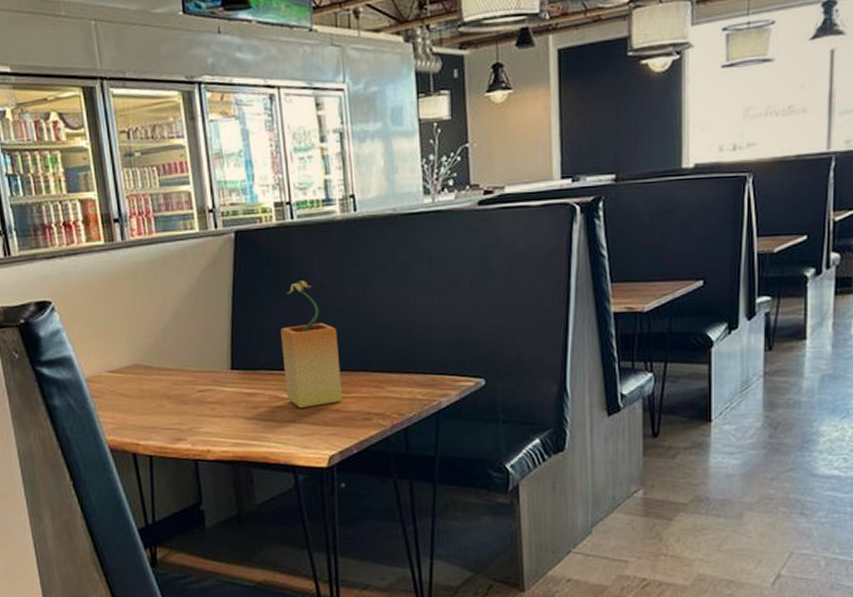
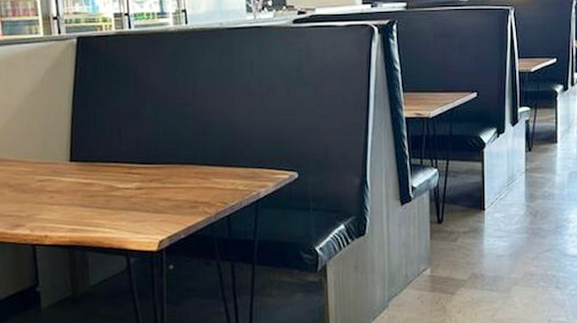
potted plant: present [281,280,343,408] -> none [117,83,172,197]

